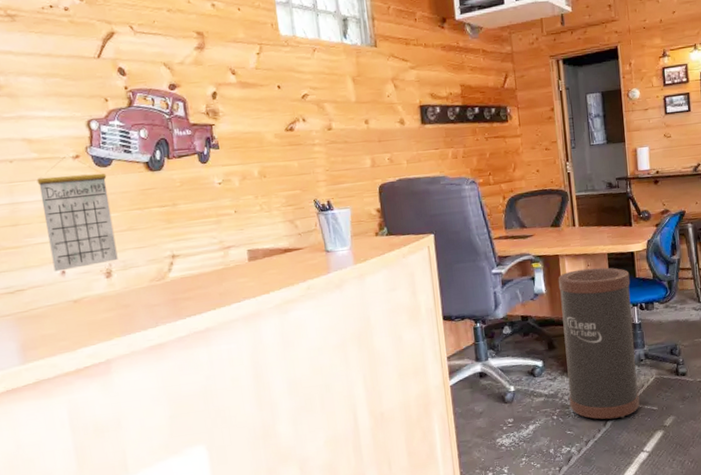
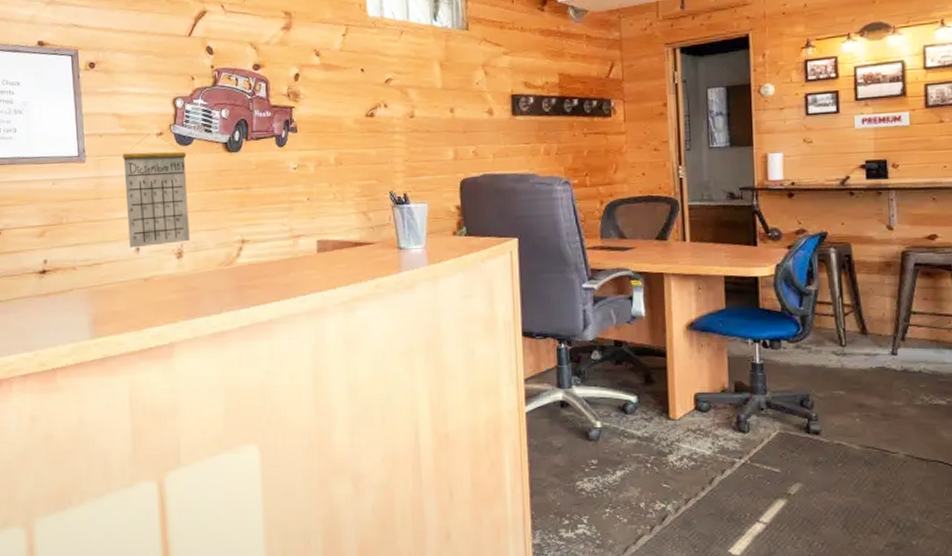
trash can: present [558,267,640,420] -> none [661,292,757,478]

